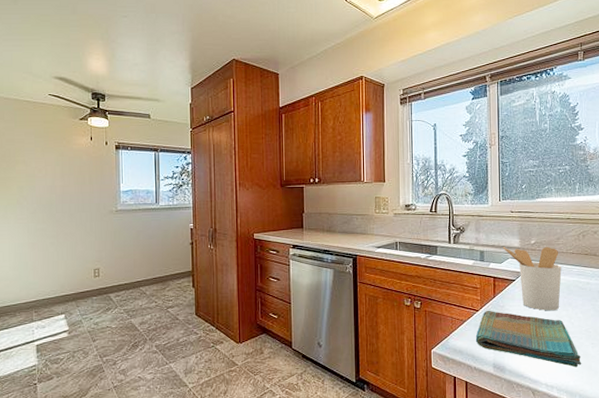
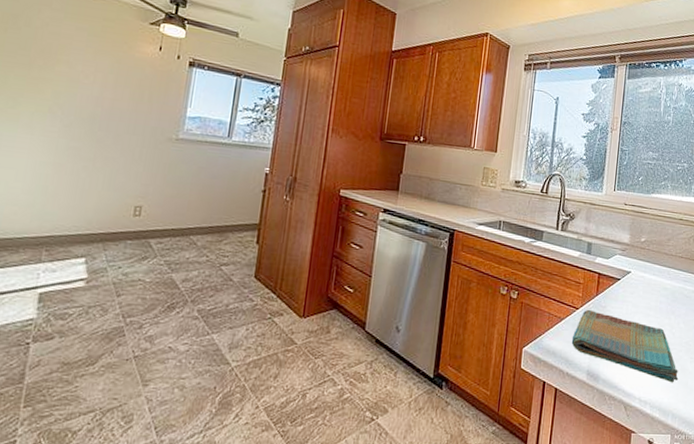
utensil holder: present [502,246,562,311] -> none [611,240,669,318]

